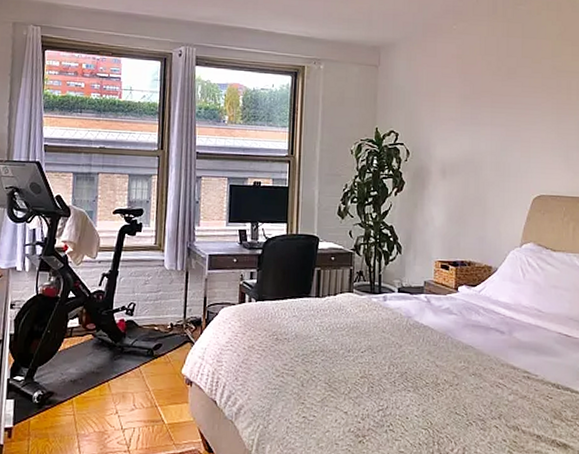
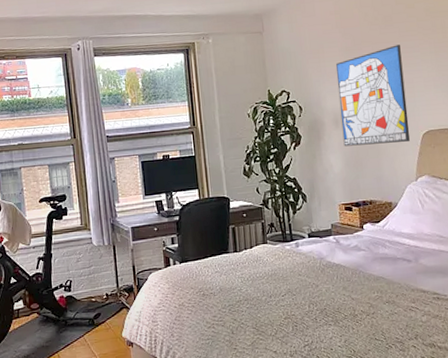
wall art: none [448,100,521,204] -> present [336,45,410,147]

